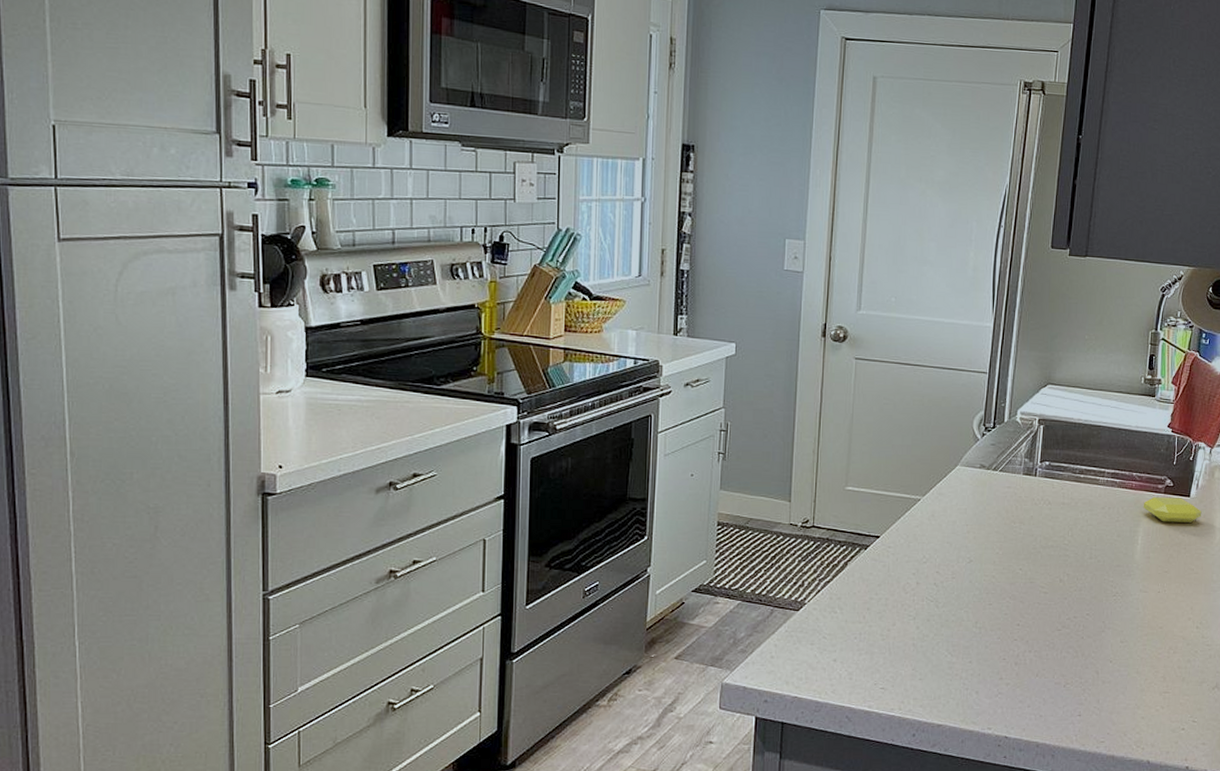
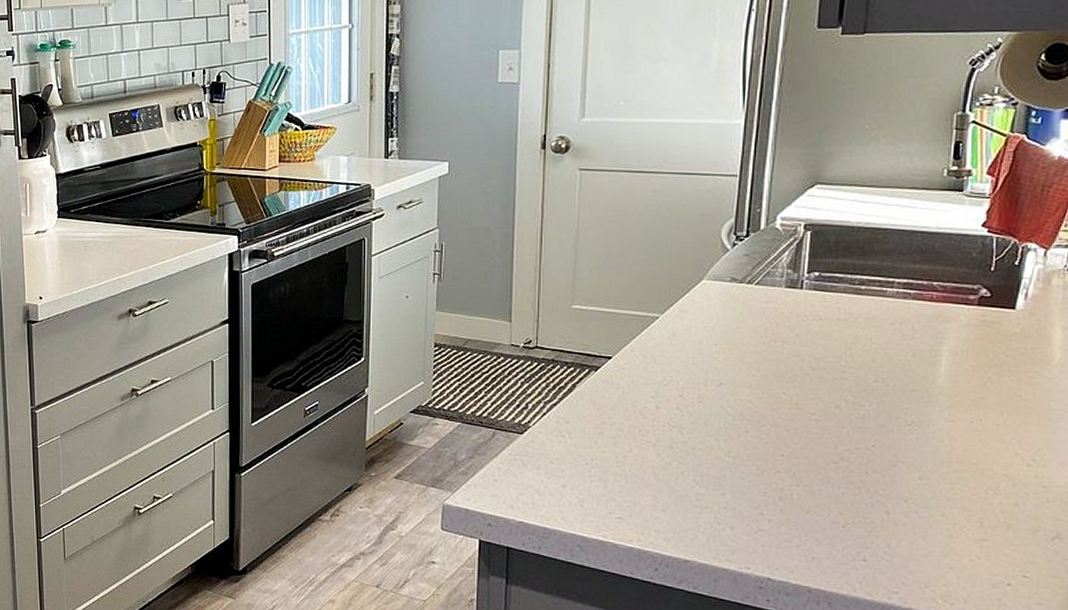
soap bar: present [1143,497,1202,523] -> none [948,310,1033,340]

